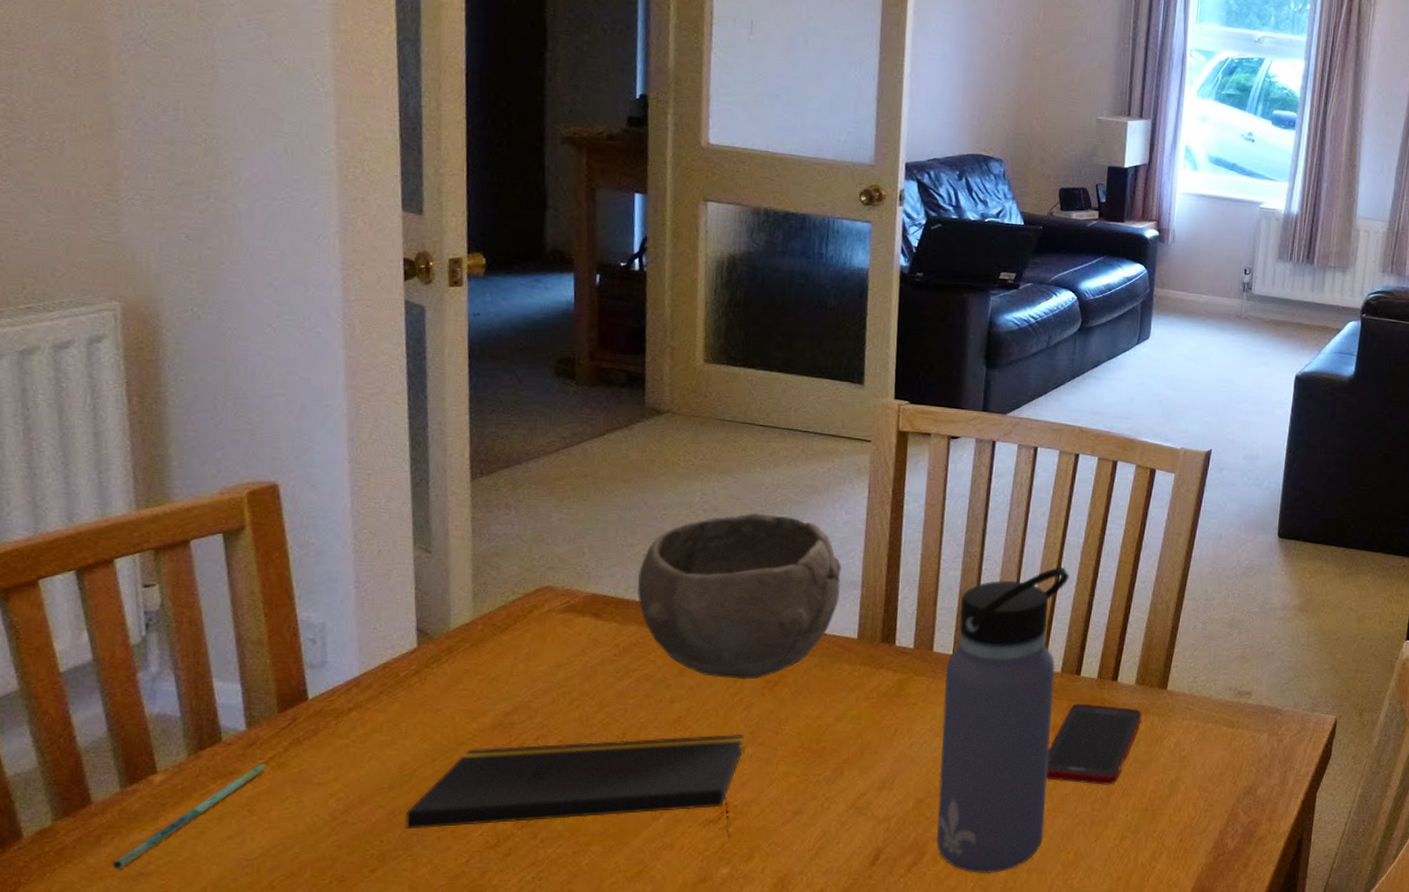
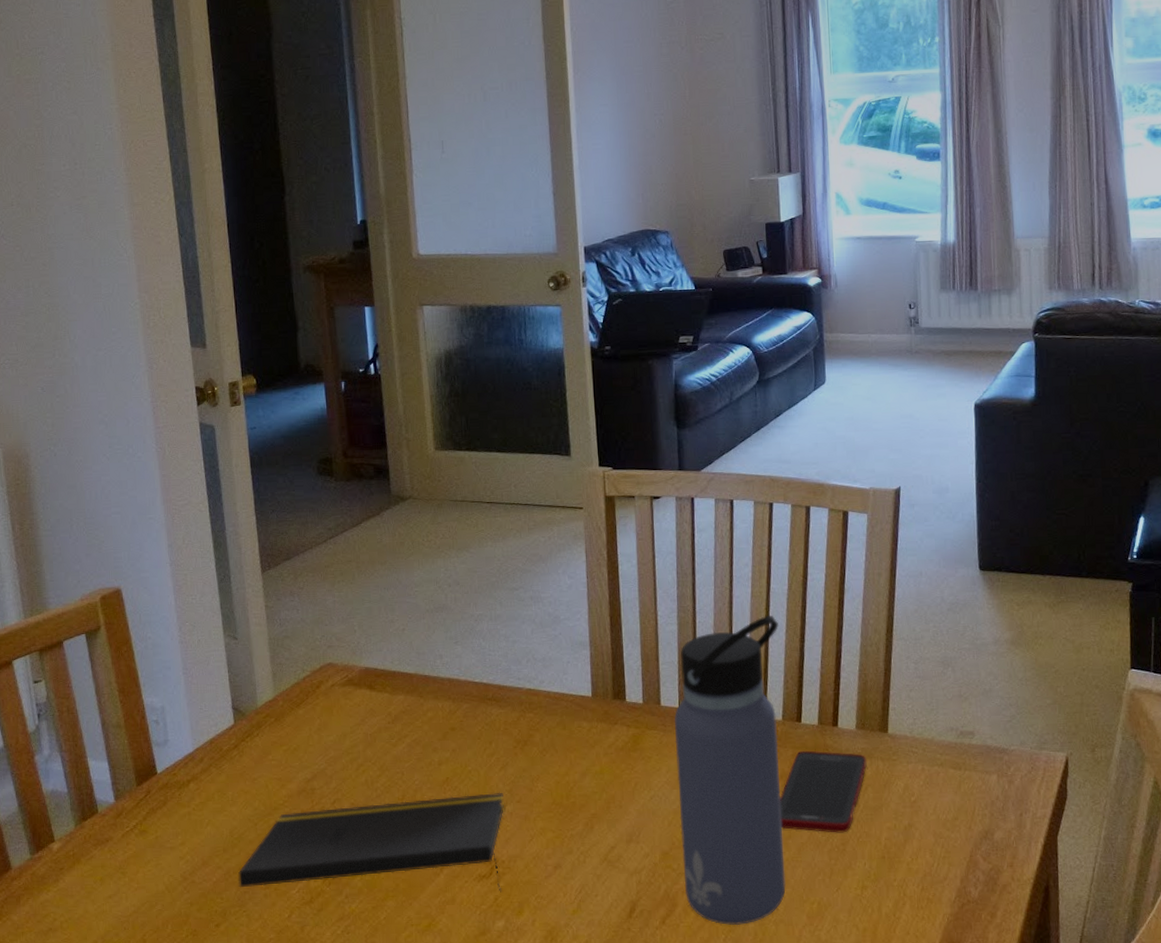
pen: present [111,763,266,870] -> none [29,831,131,926]
bowl: present [637,513,841,680] -> none [400,584,572,741]

